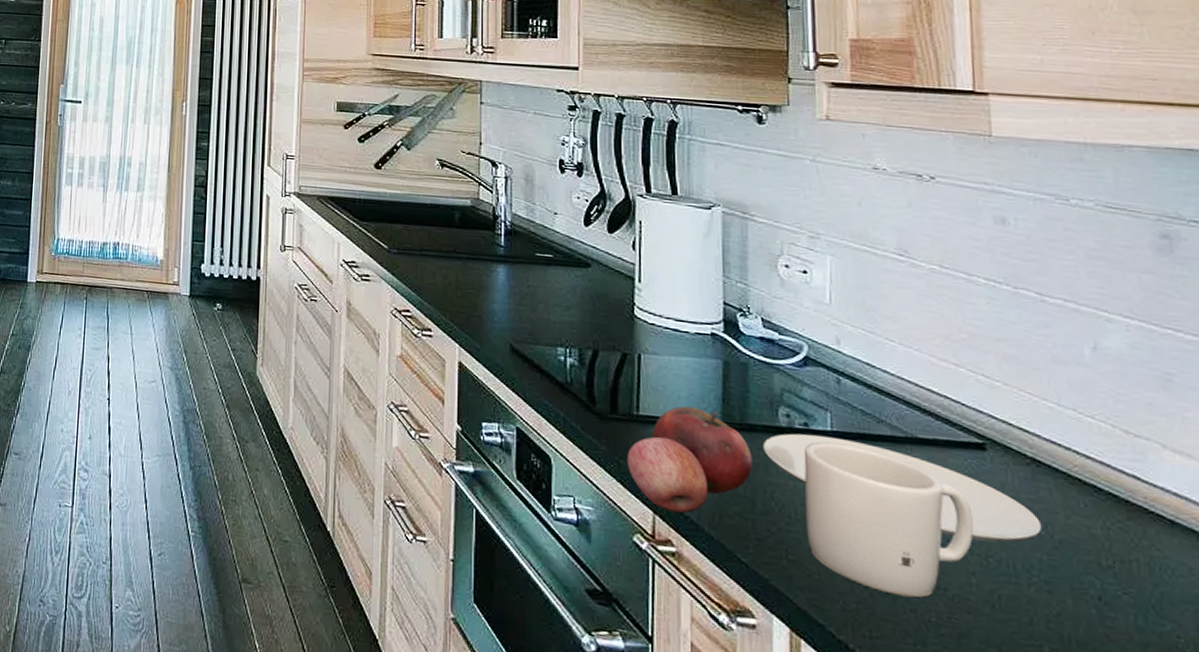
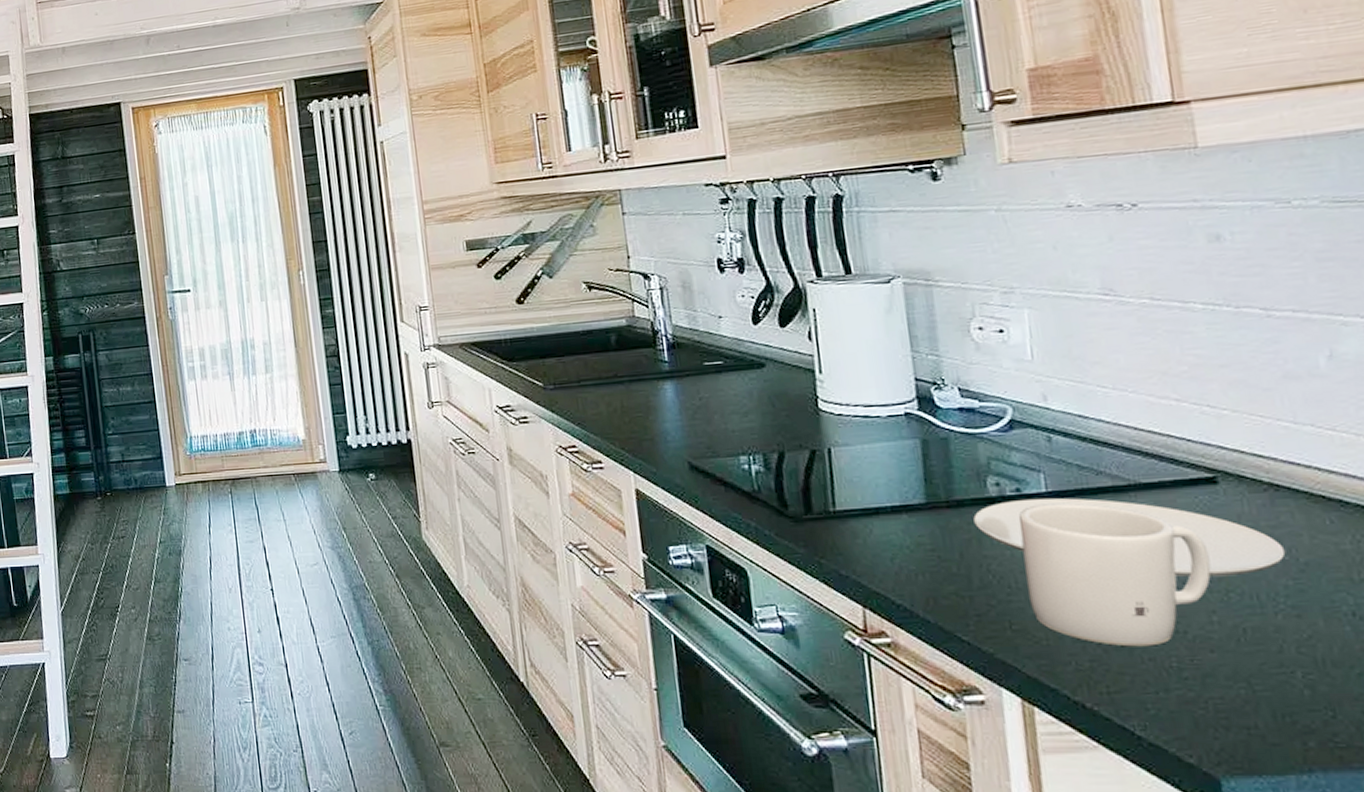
fruit: present [626,436,708,514] -> none [827,528,920,604]
fruit: present [653,406,753,495] -> none [852,493,965,578]

